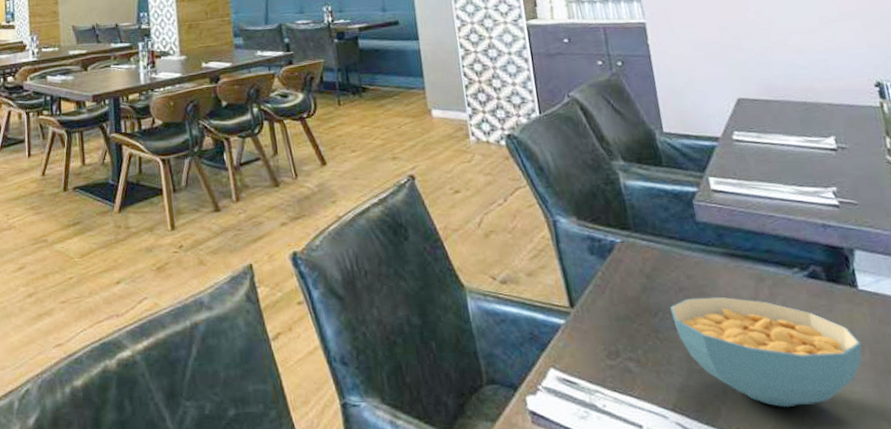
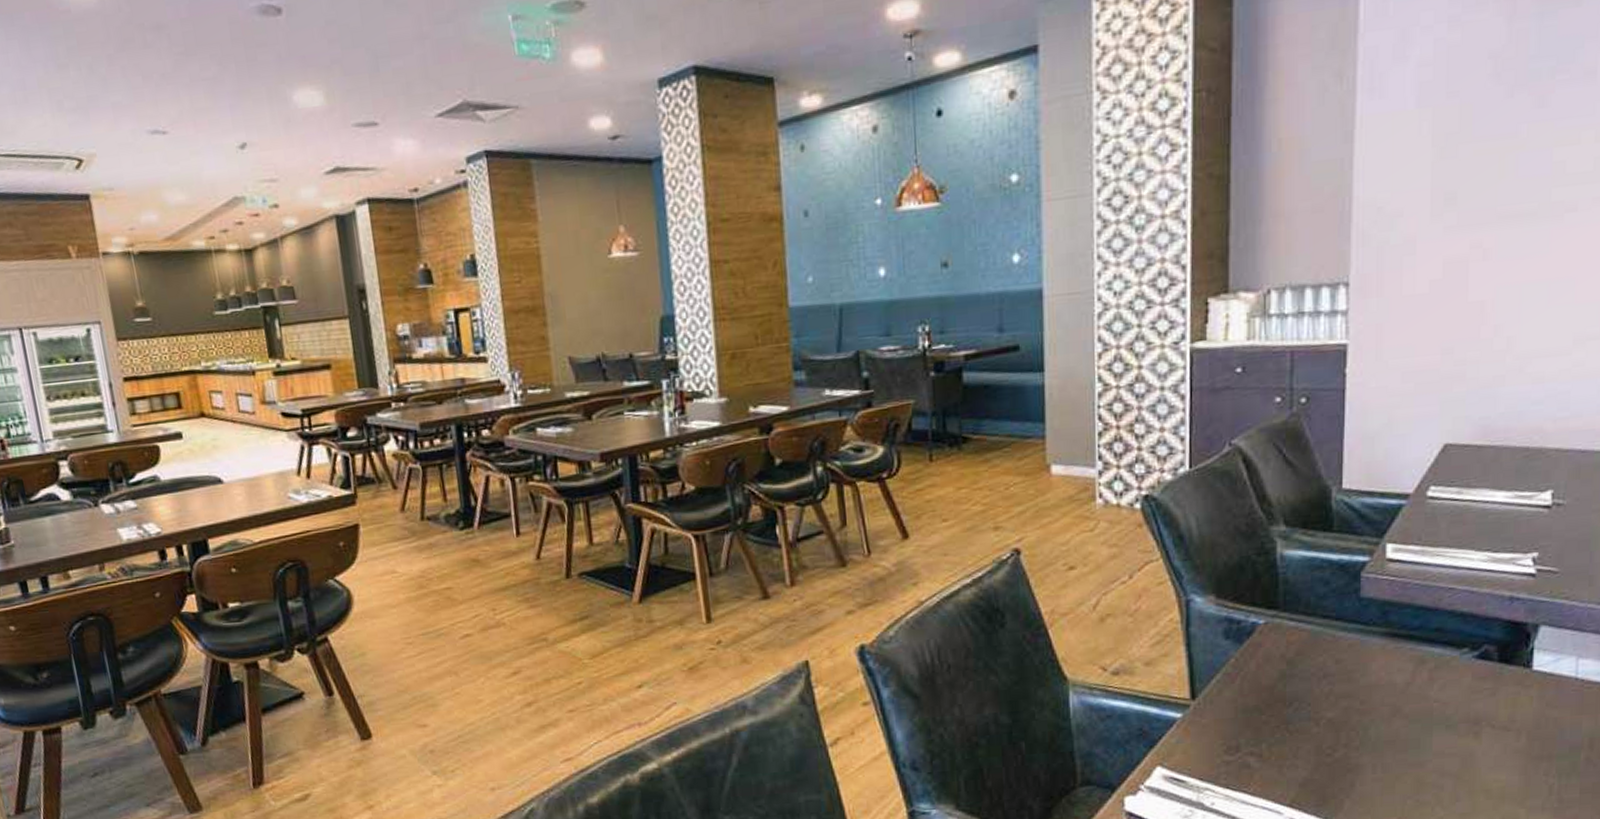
cereal bowl: present [670,296,862,407] -> none [1309,682,1520,798]

